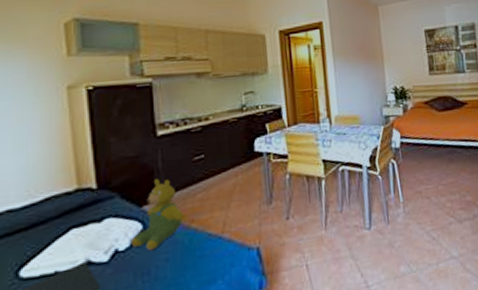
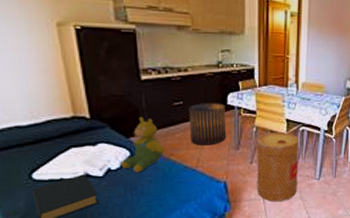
stool: none [211,151,257,205] -> present [188,103,227,146]
basket: none [291,175,346,267] -> present [257,131,300,202]

